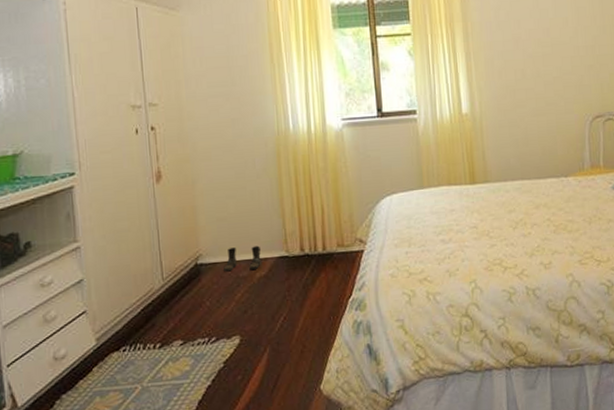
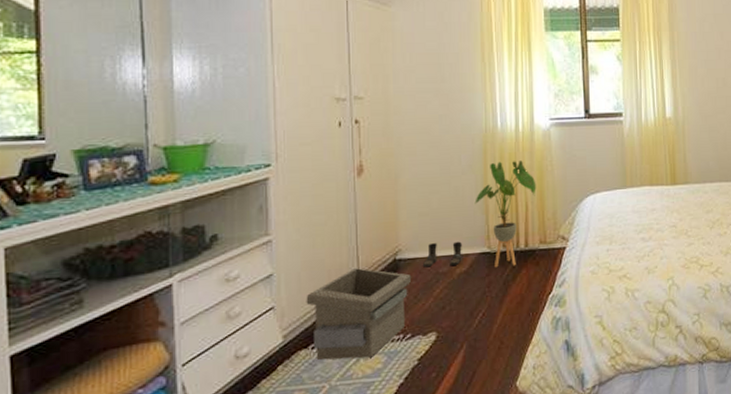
storage basket: none [115,273,214,362] -> present [306,268,412,360]
house plant: none [271,163,332,272] -> present [474,160,536,268]

